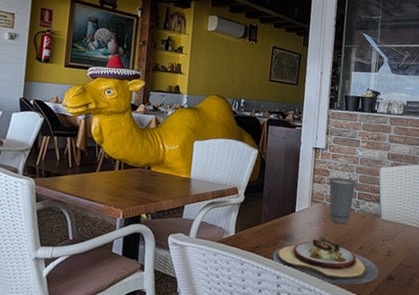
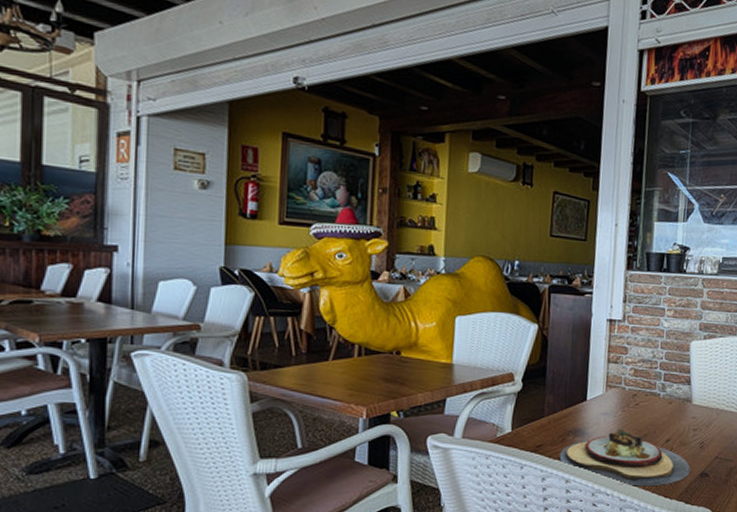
cup: present [327,177,357,225] -> none [626,355,663,413]

